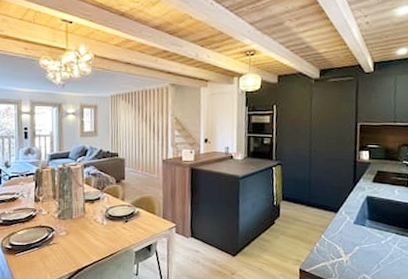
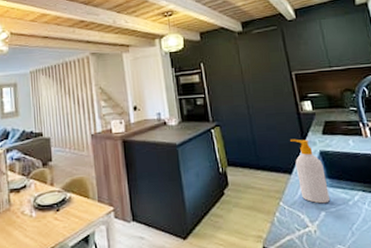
soap bottle: none [341,183,367,240] -> present [290,139,330,204]

